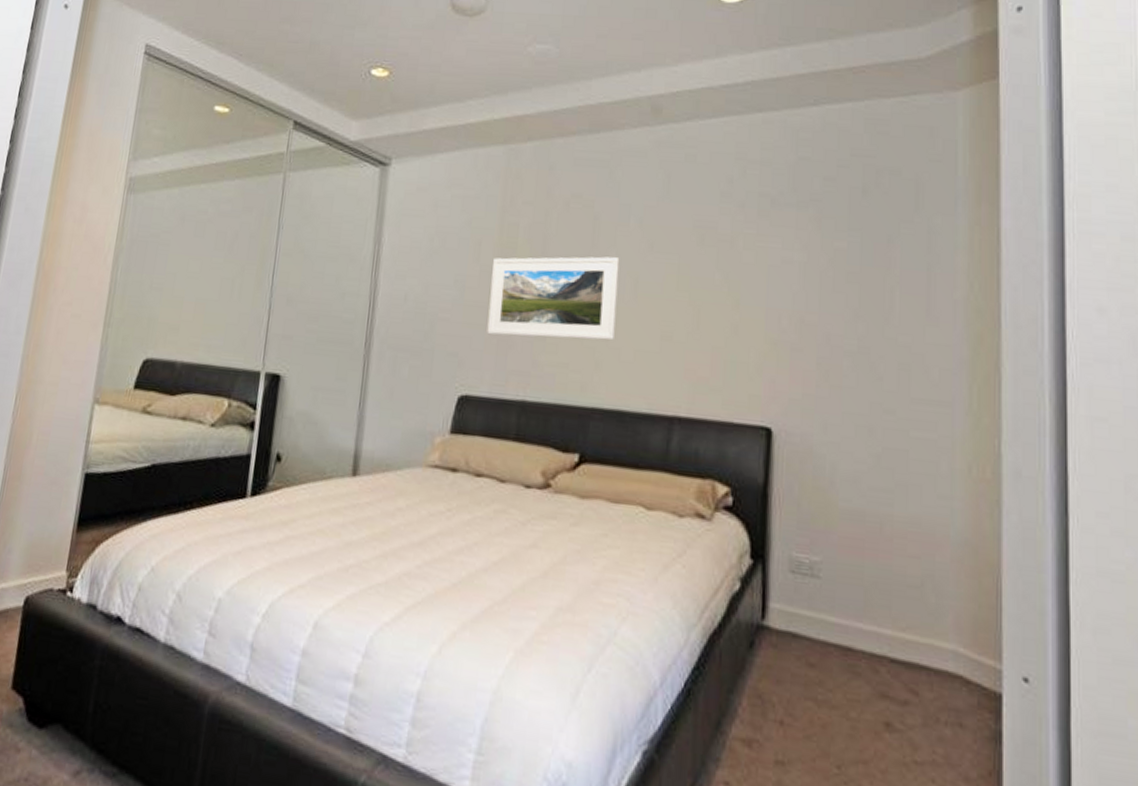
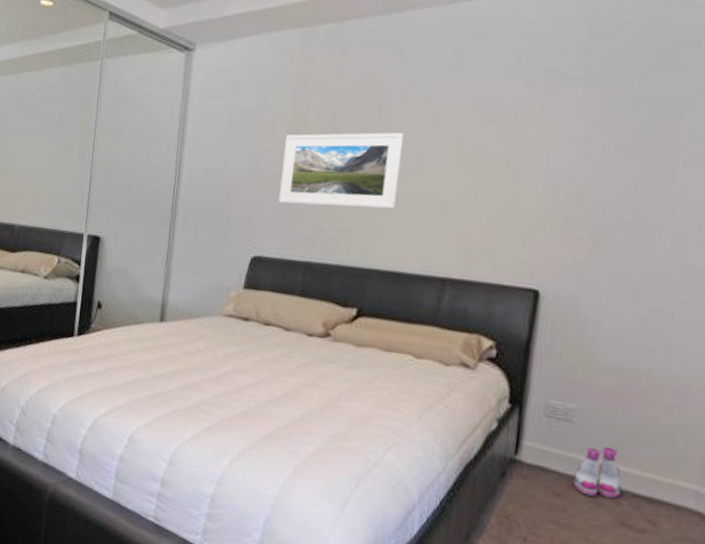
boots: none [827,604,878,666] -> present [573,446,623,499]

